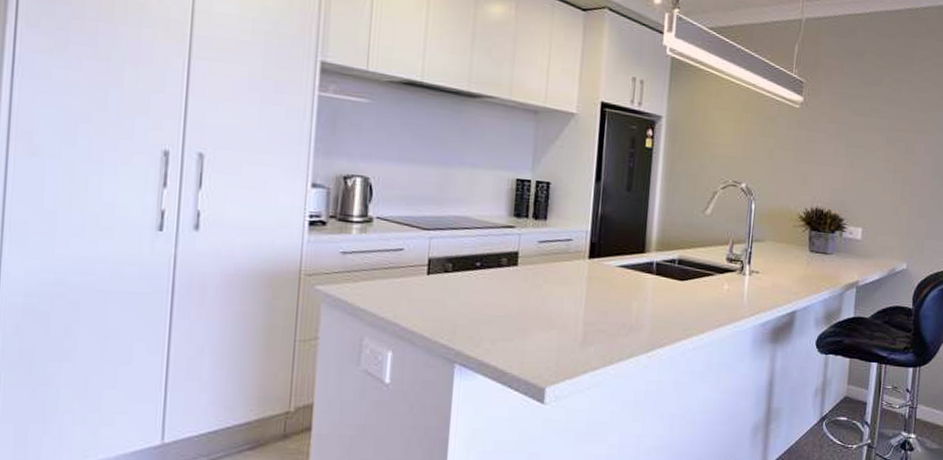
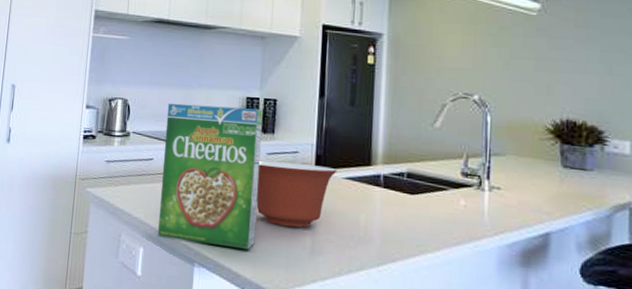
cereal box: none [410,183,534,345] -> present [158,103,263,249]
mixing bowl: none [525,249,612,319] -> present [256,160,337,228]

